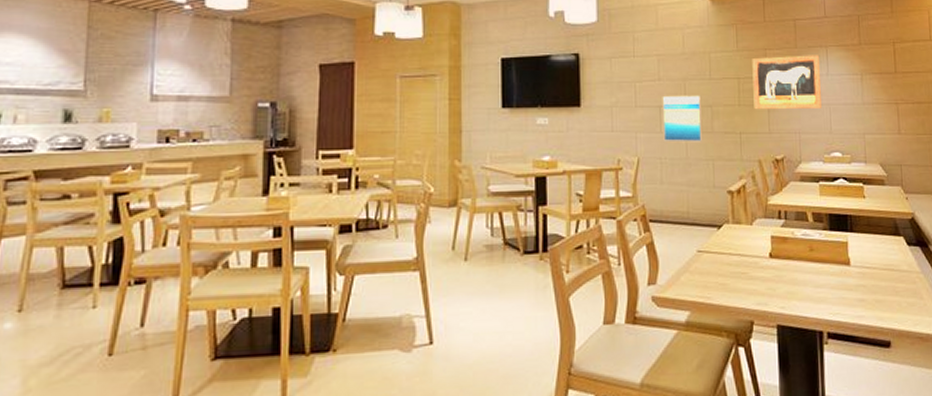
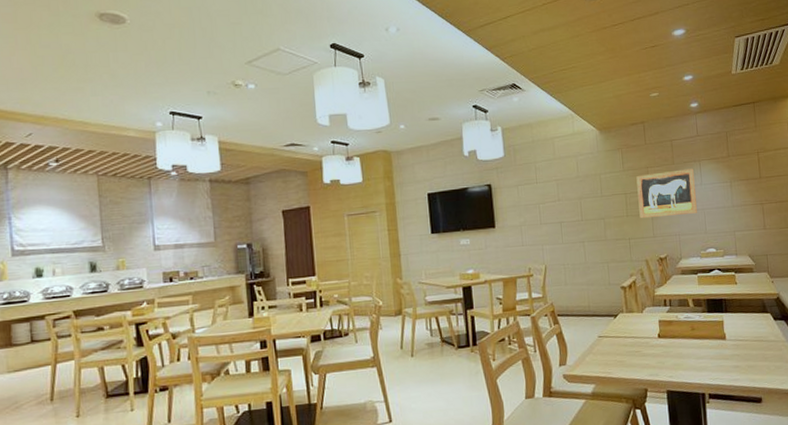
wall art: present [662,95,702,142] -> none [562,210,598,251]

